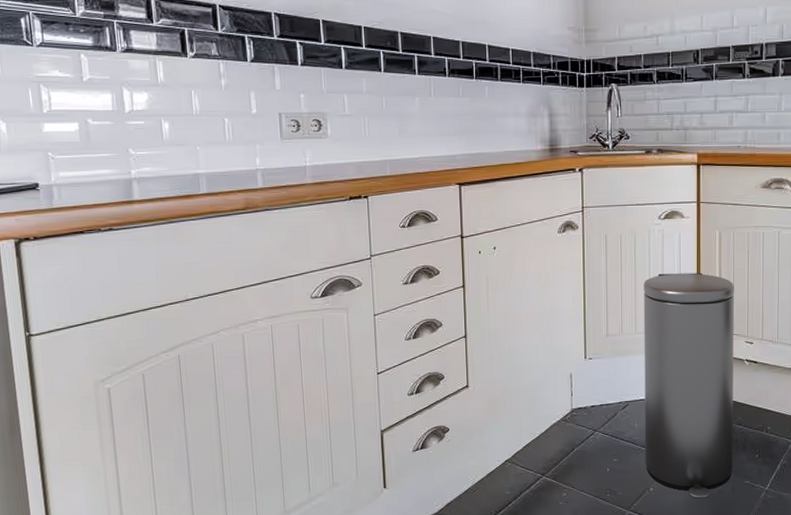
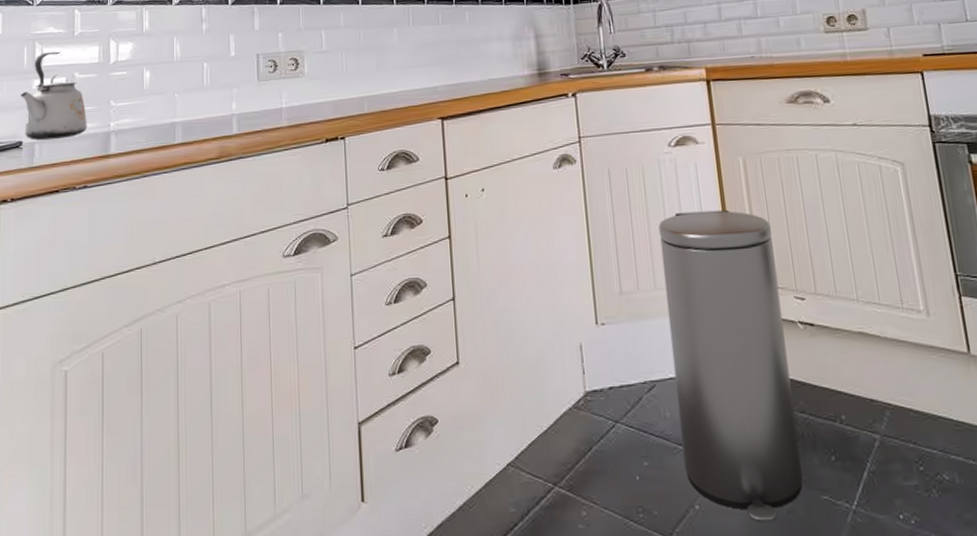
kettle: none [31,96,108,184] -> present [21,51,88,141]

